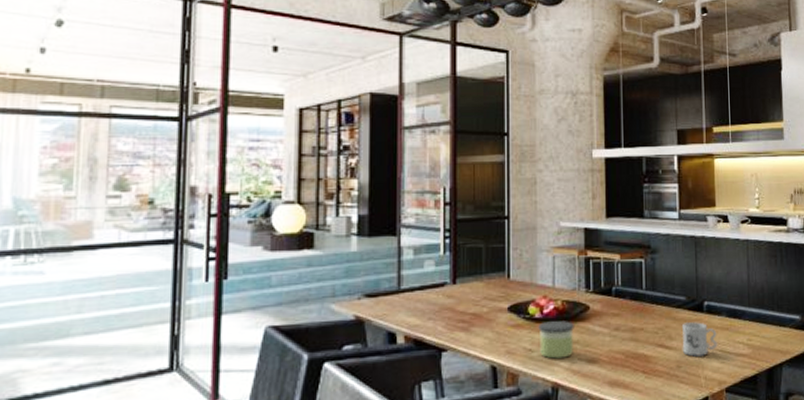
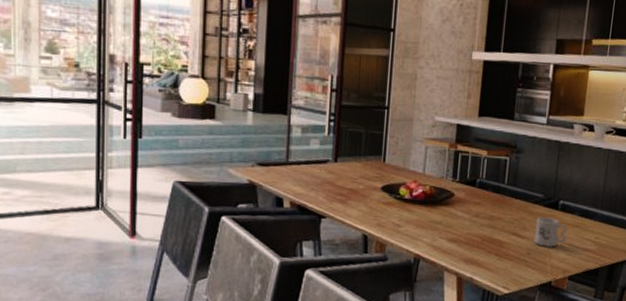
candle: present [537,321,574,359] -> none [406,203,439,235]

